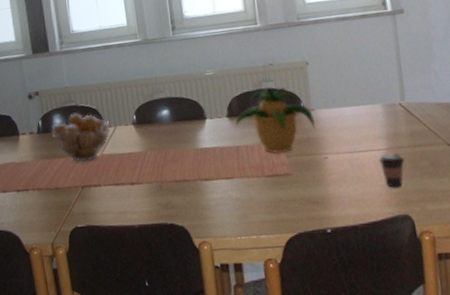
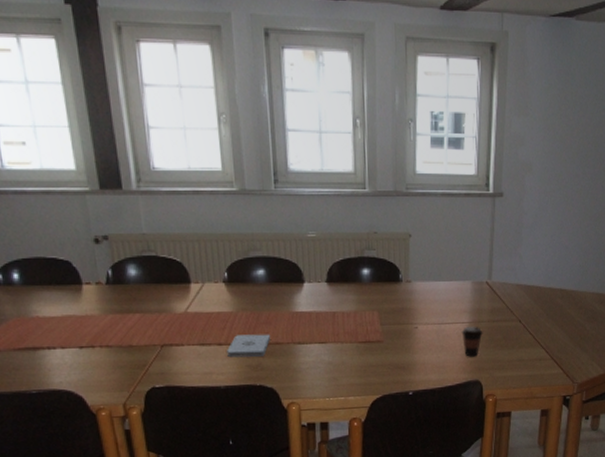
fruit basket: present [52,113,111,162] -> none [125,264,197,320]
notepad: none [139,171,179,197] -> present [227,334,271,358]
potted plant: present [235,87,315,154] -> none [334,256,410,322]

